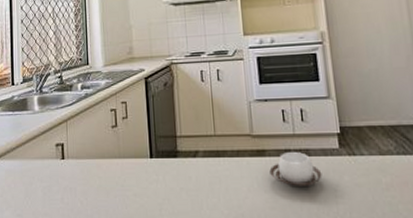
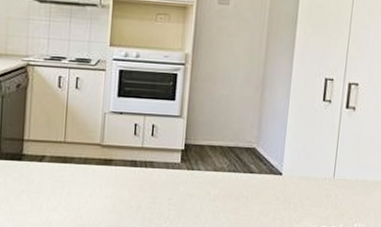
cup: present [269,152,322,186] -> none [113,163,161,194]

